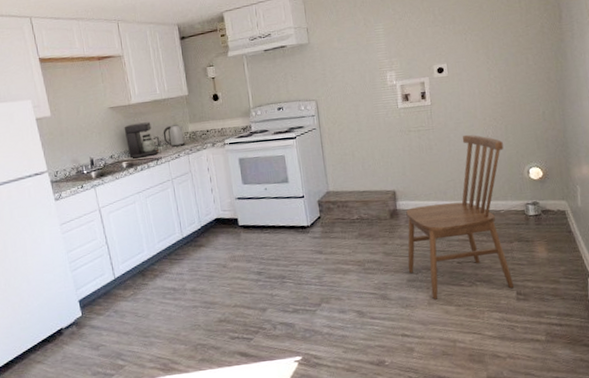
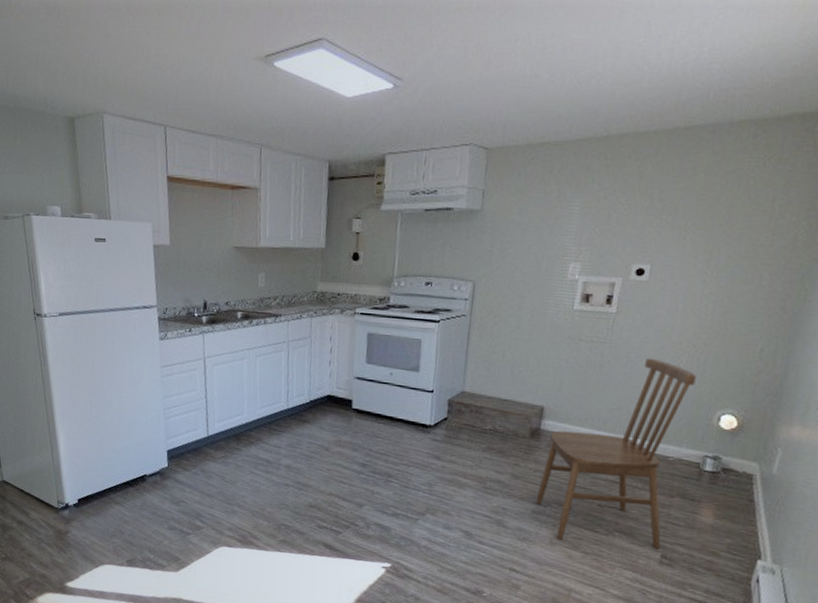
coffee maker: present [124,122,160,159] -> none [245,270,283,311]
kettle: present [163,124,186,148] -> none [287,279,311,307]

